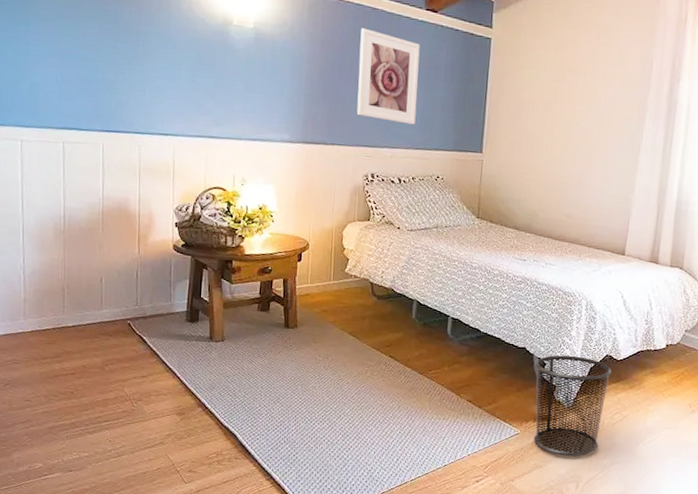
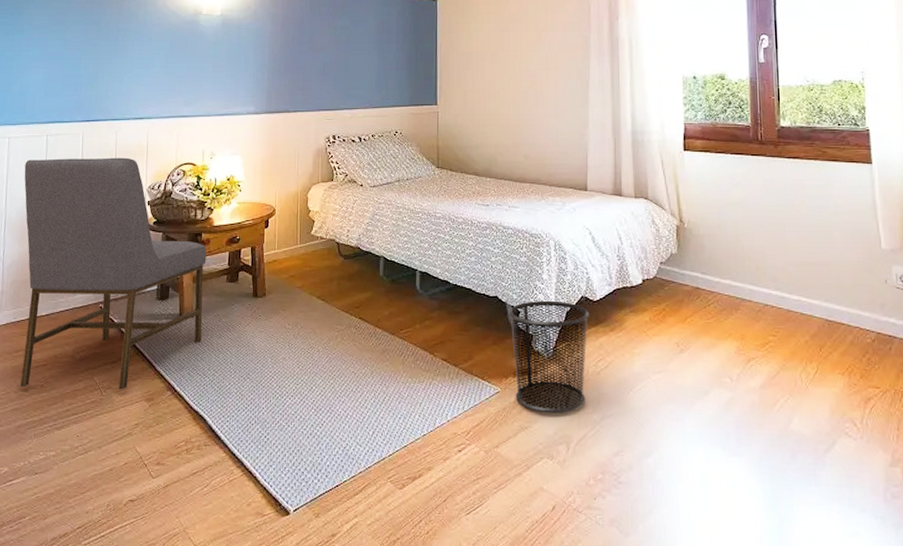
chair: none [40,166,238,403] -> present [20,157,207,390]
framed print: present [356,28,420,125] -> none [316,4,373,86]

